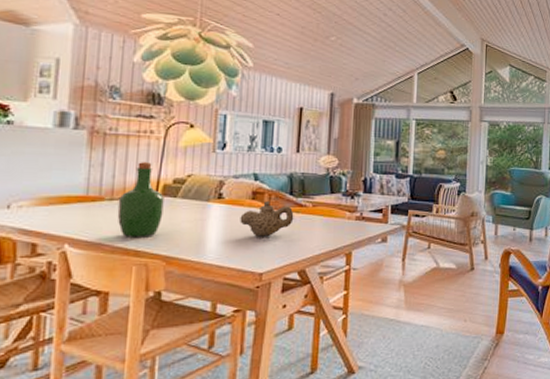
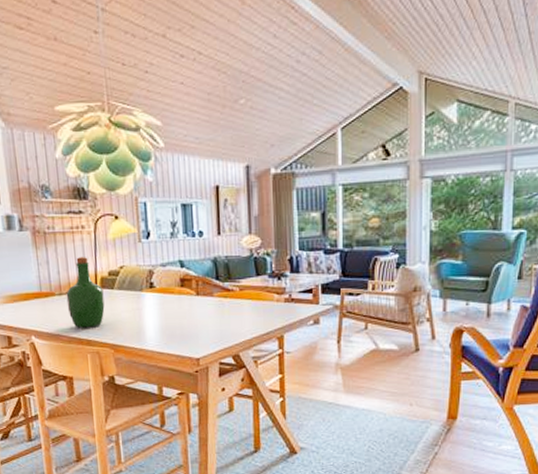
teapot: present [240,201,294,237] -> none [172,288,223,324]

